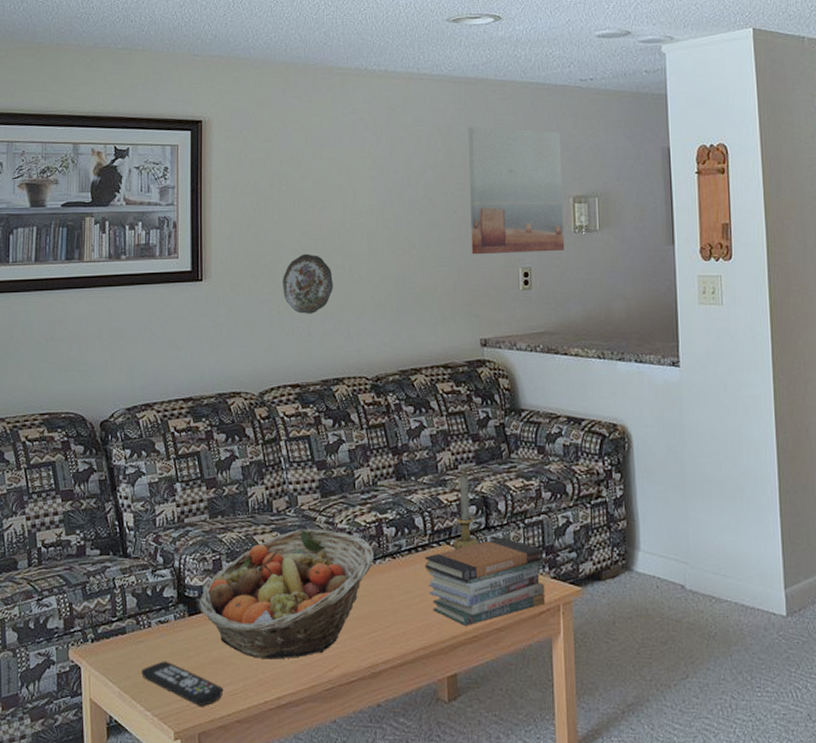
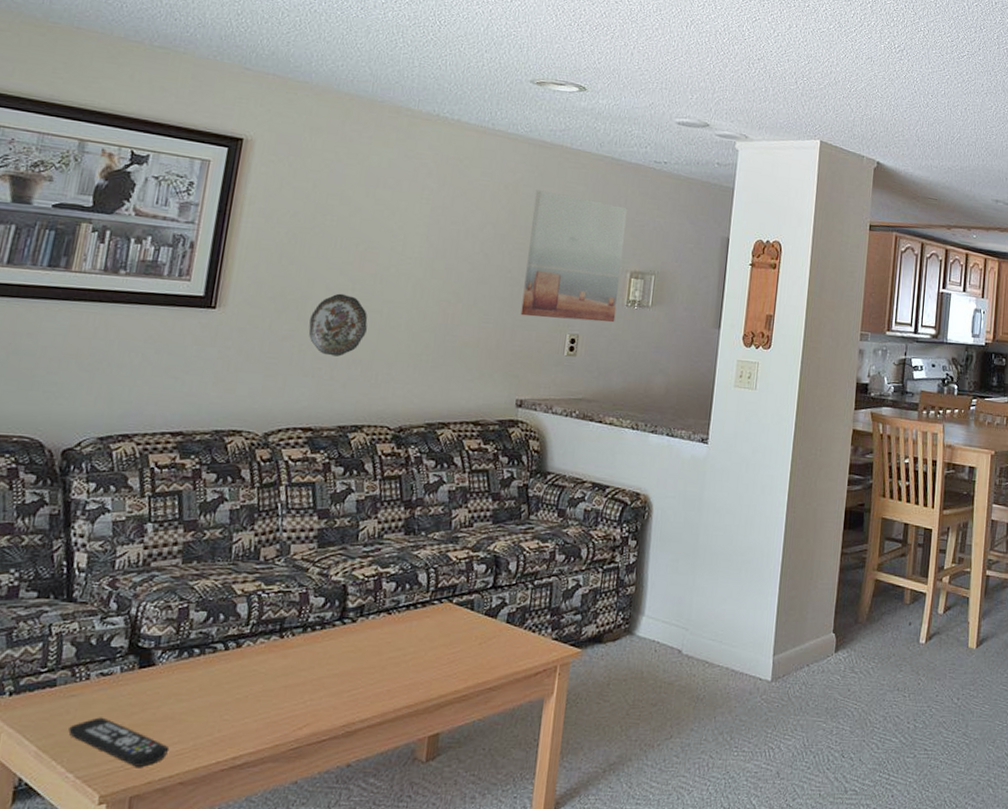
fruit basket: present [199,528,374,660] -> none [153,579,368,717]
candle holder: present [424,474,479,572] -> none [422,532,483,630]
book stack: present [424,537,546,626] -> none [421,597,548,685]

